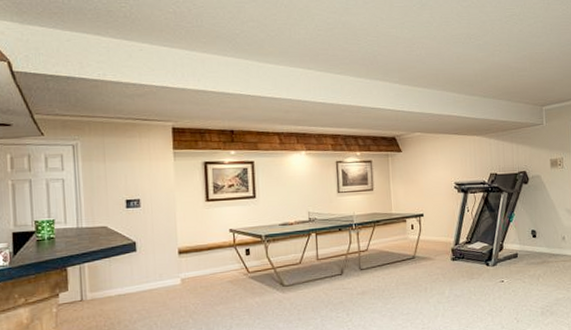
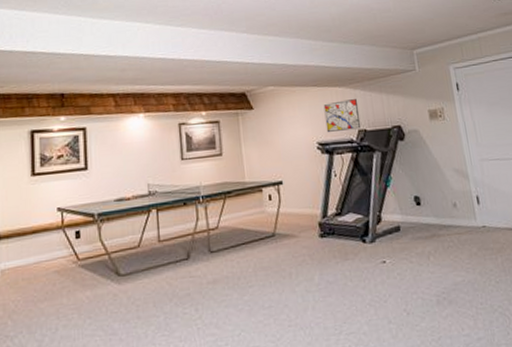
wall art: none [462,147,493,174] -> present [323,99,361,132]

